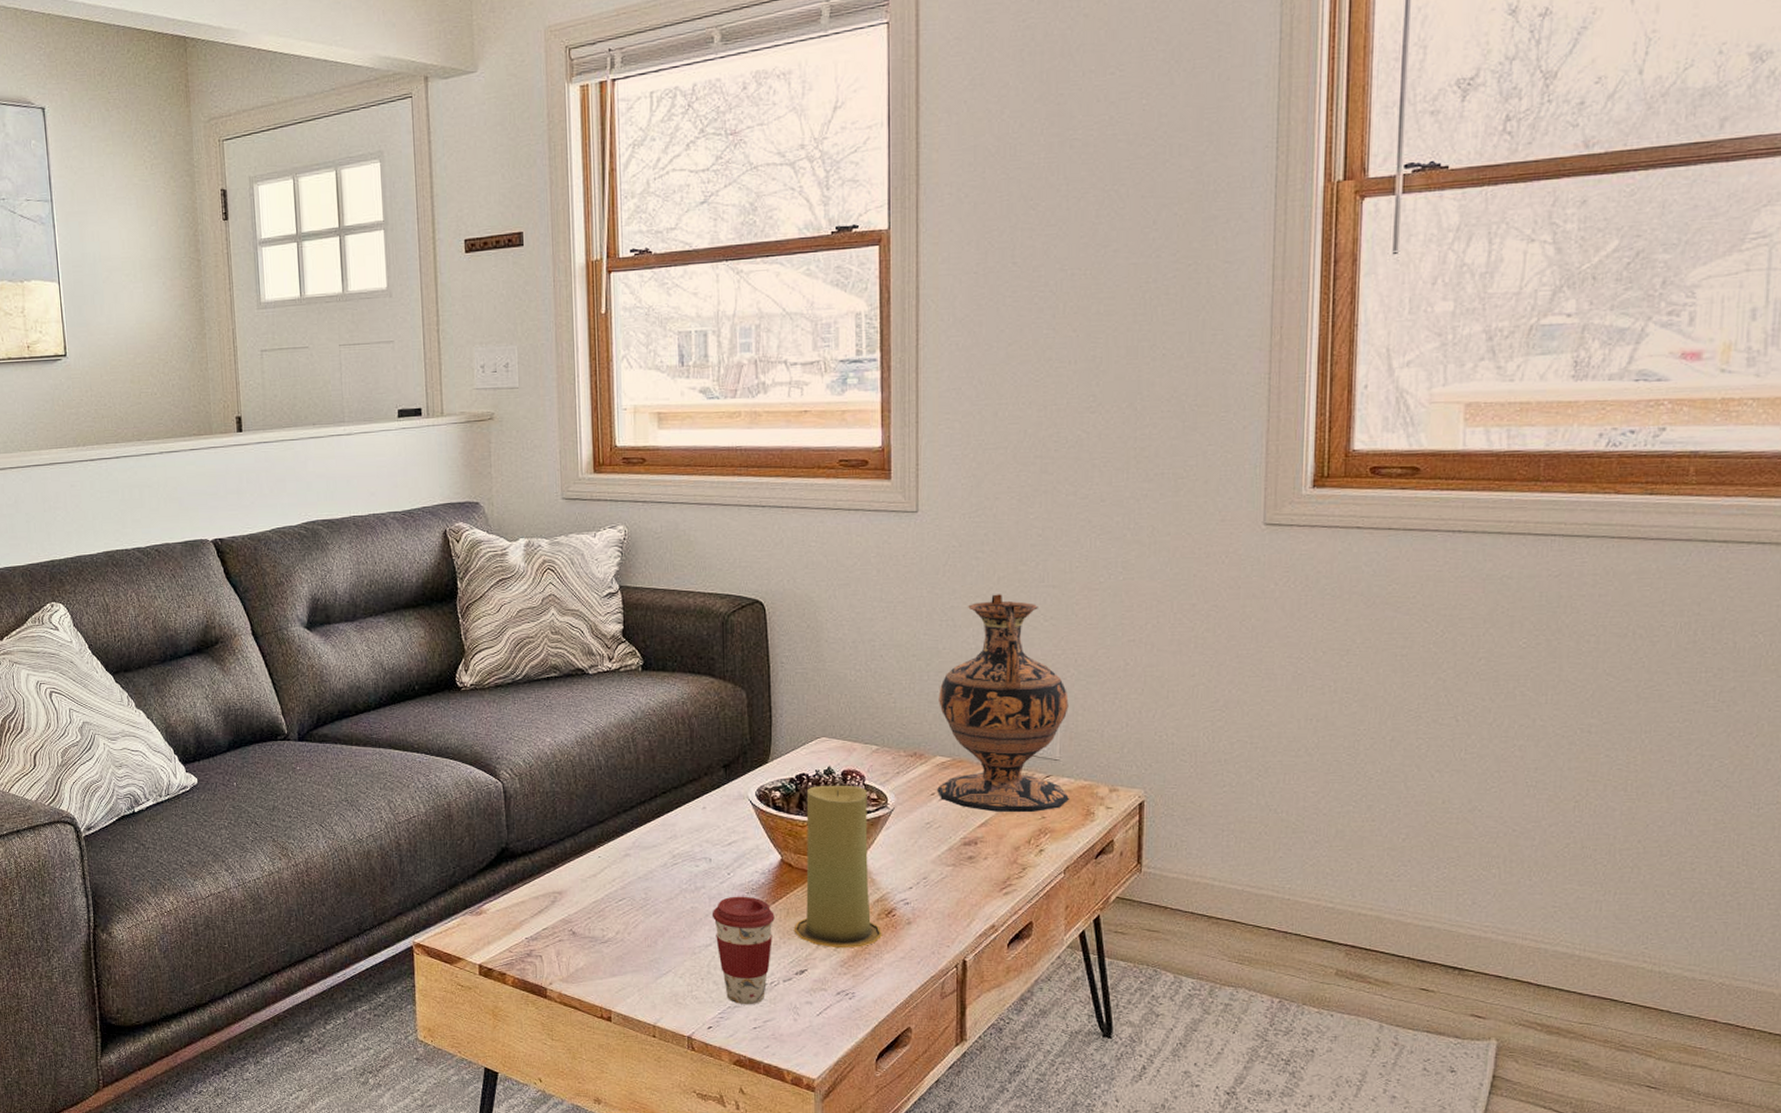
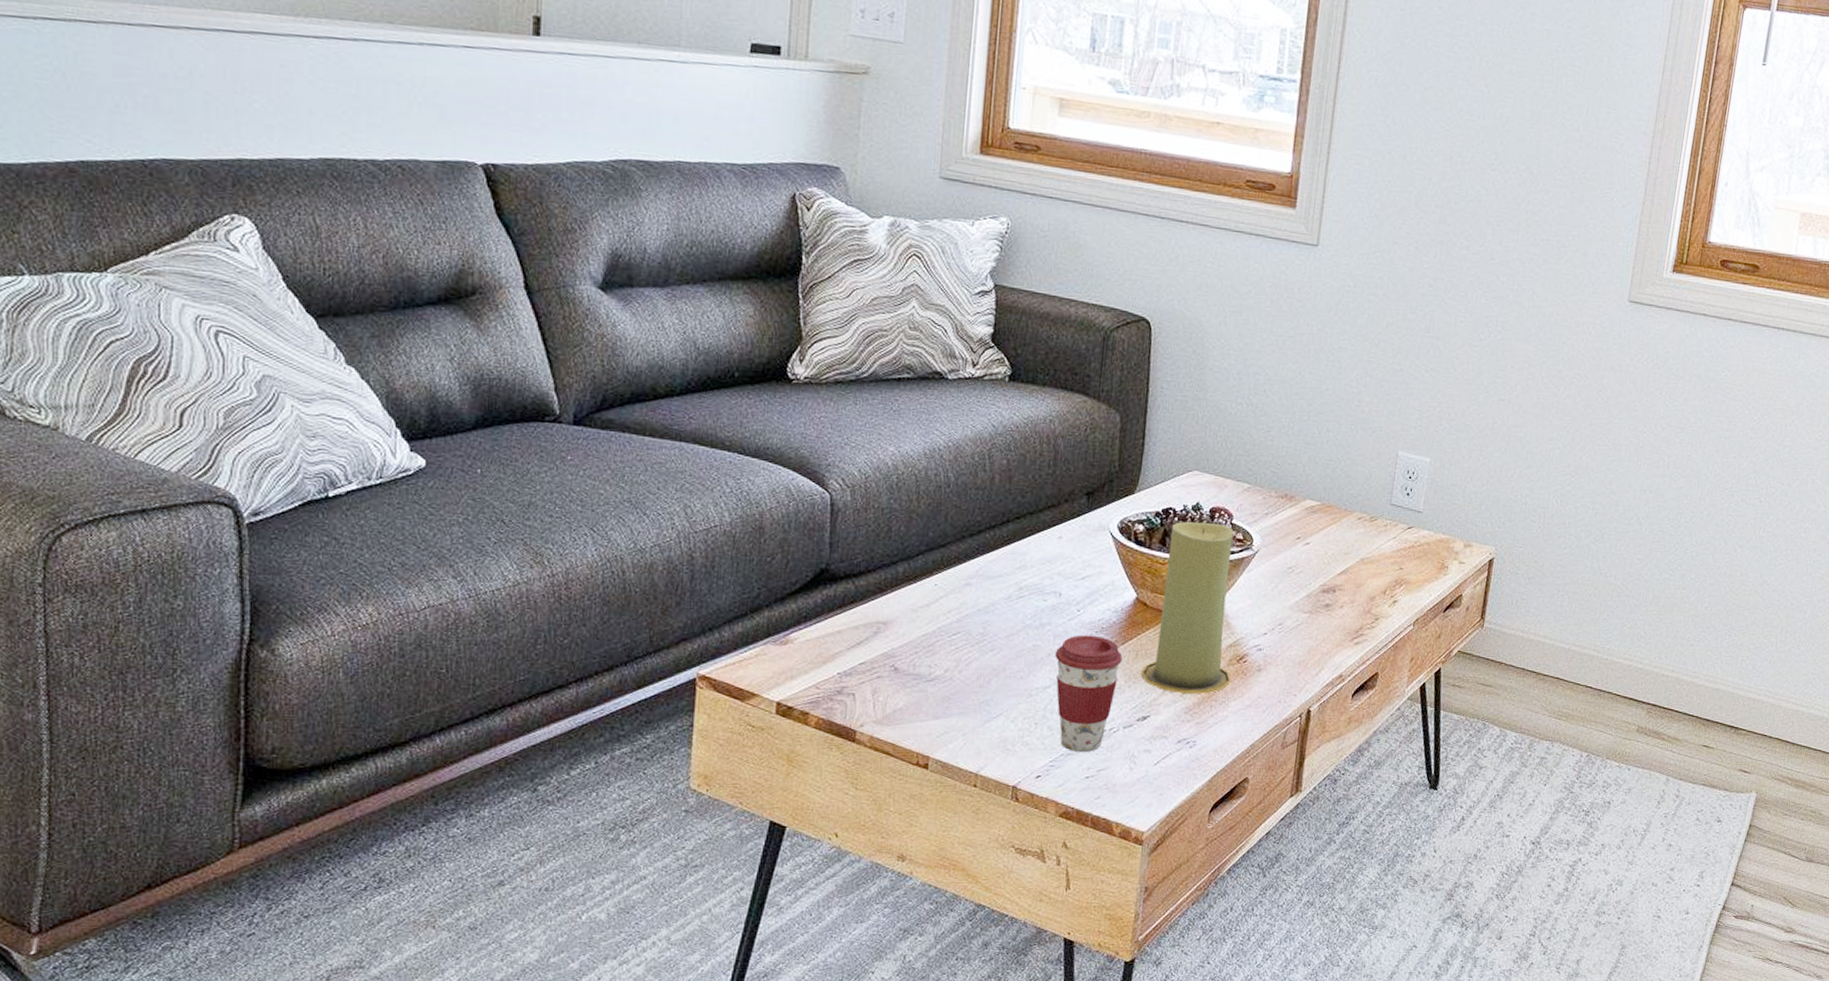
vase: present [937,594,1070,812] -> none [1303,339,1438,563]

